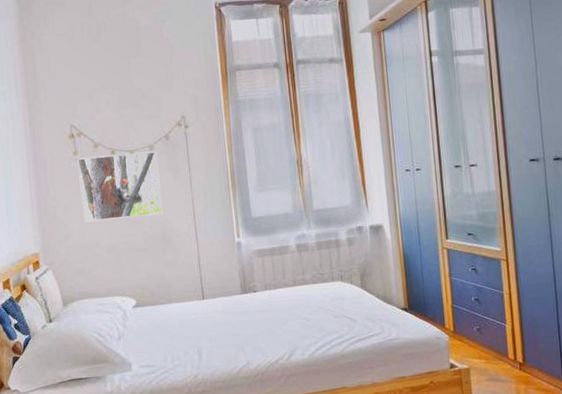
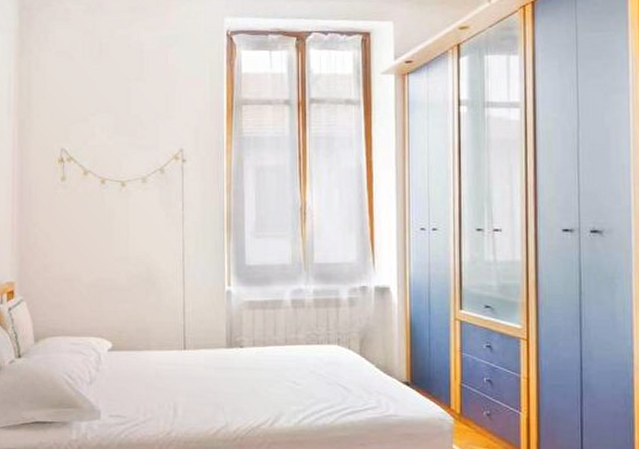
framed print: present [78,151,163,223] -> none [65,184,150,254]

